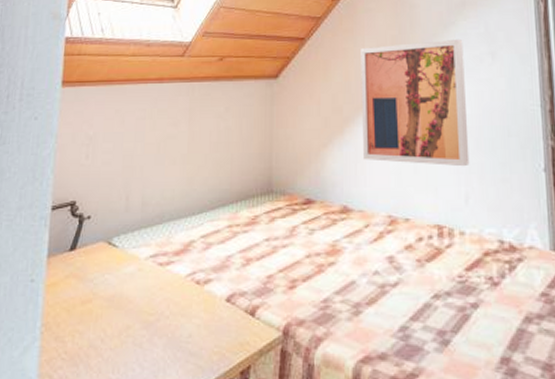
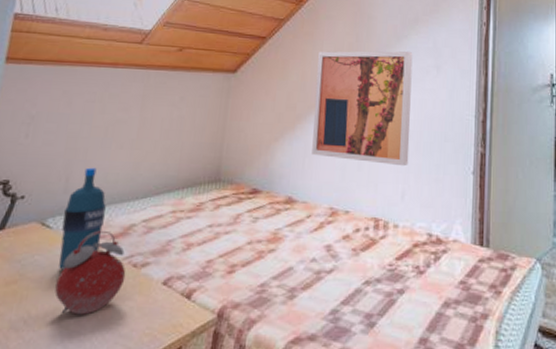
alarm clock: none [126,247,190,333] -> present [55,230,126,315]
water bottle: none [127,184,165,289] -> present [59,167,106,270]

